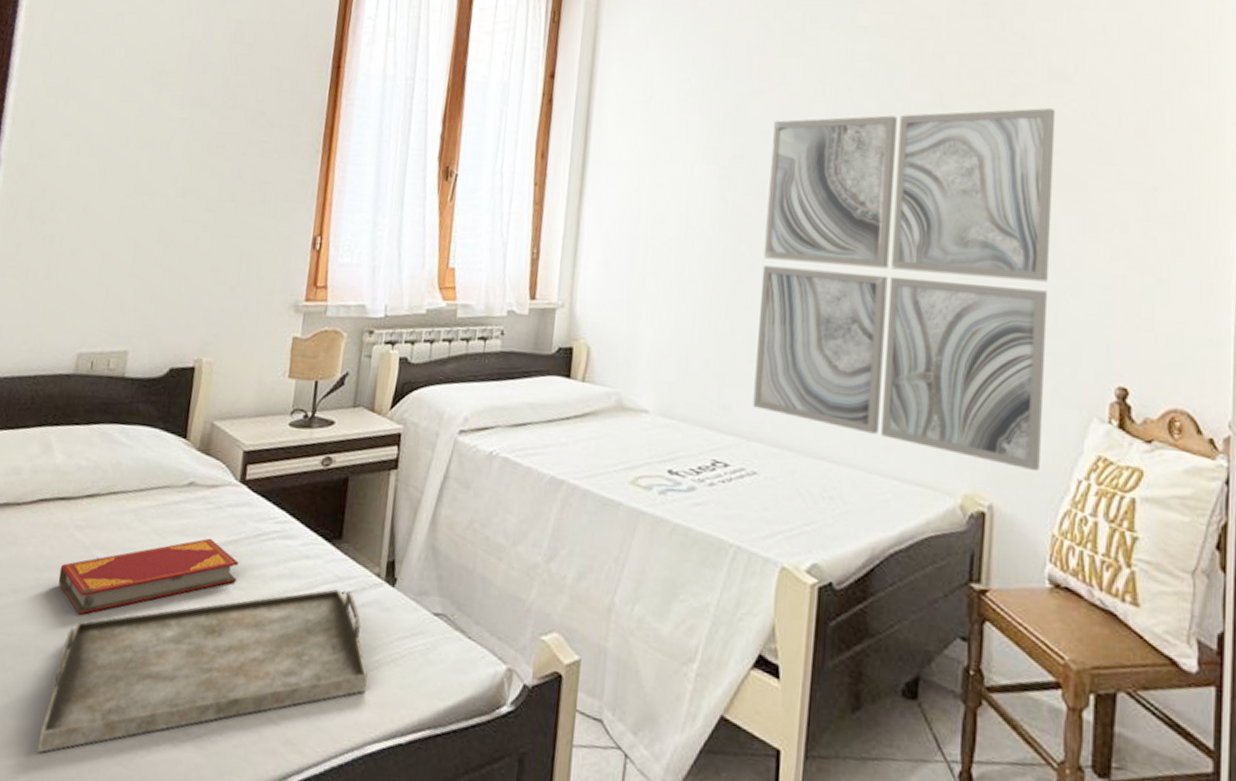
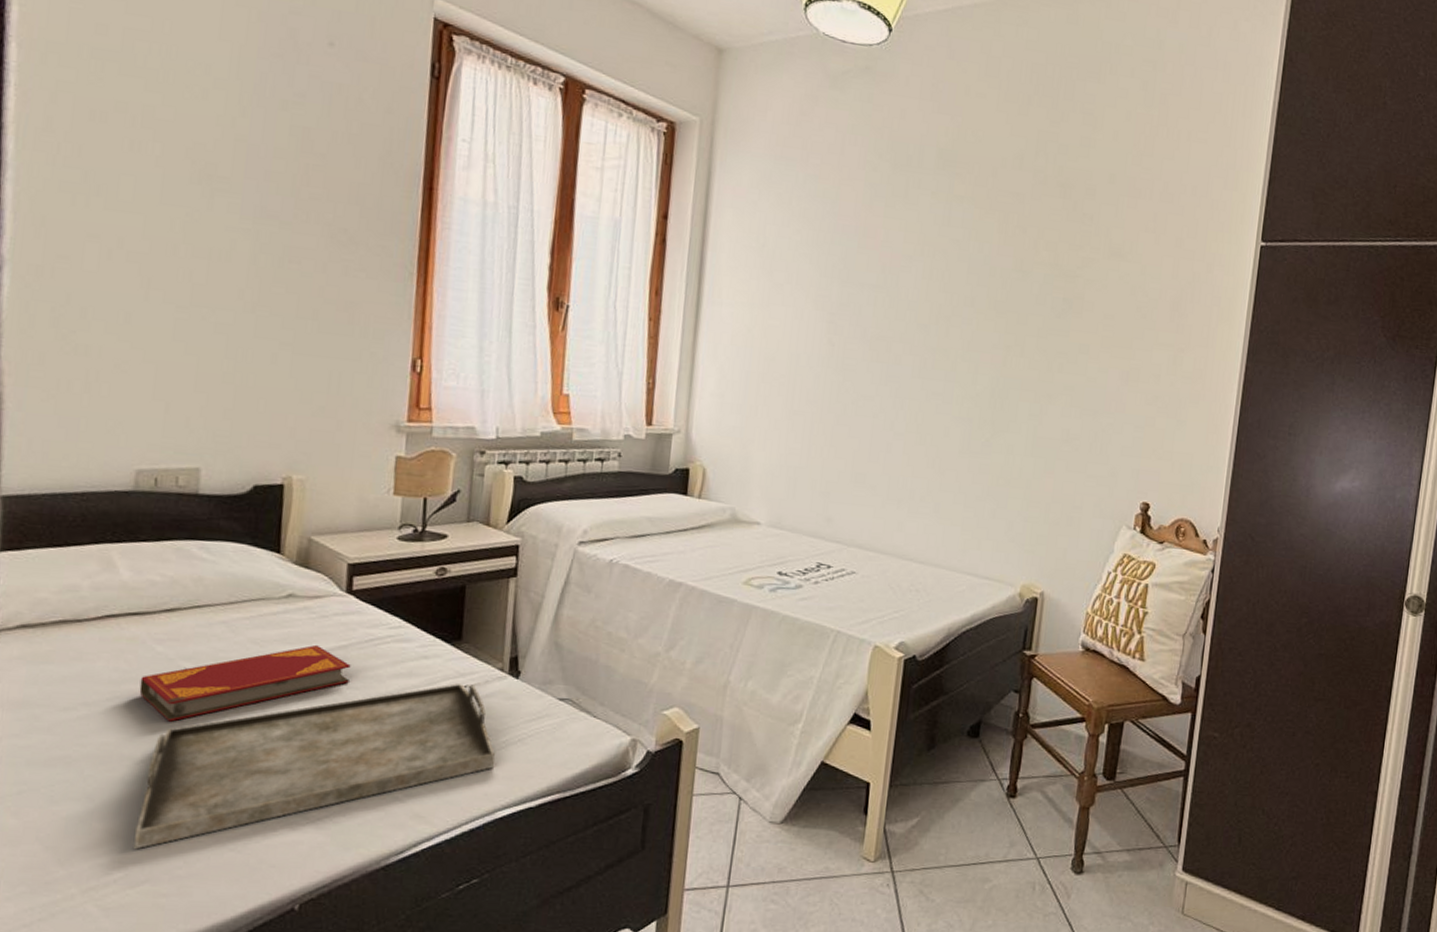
wall art: present [752,108,1056,472] -> none [853,274,1113,567]

